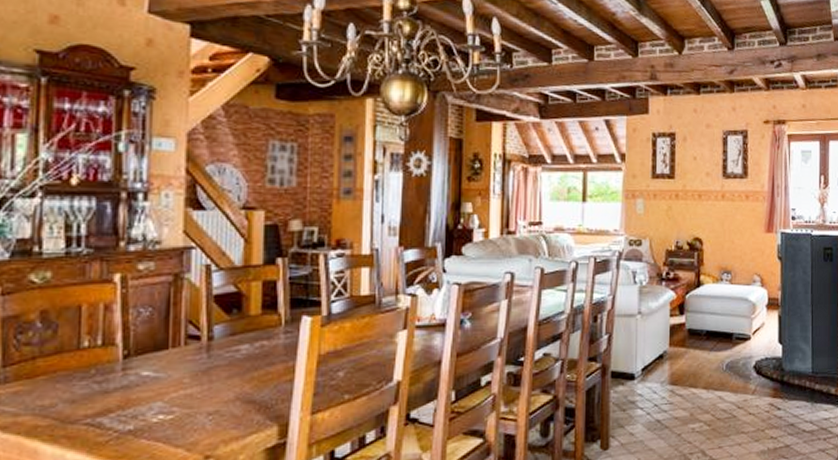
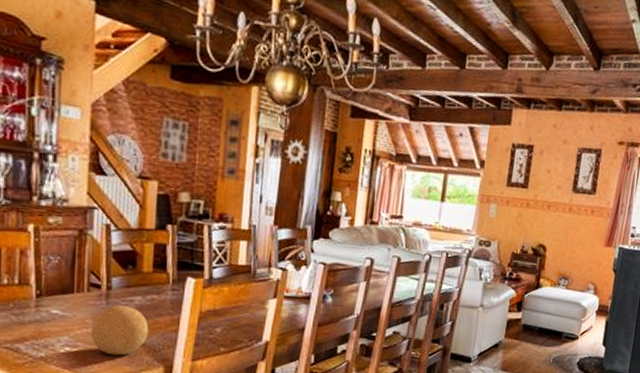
decorative ball: none [188,357,259,419] -> present [90,305,149,356]

